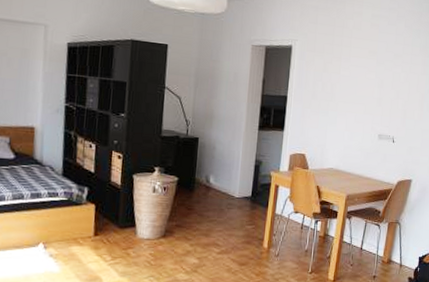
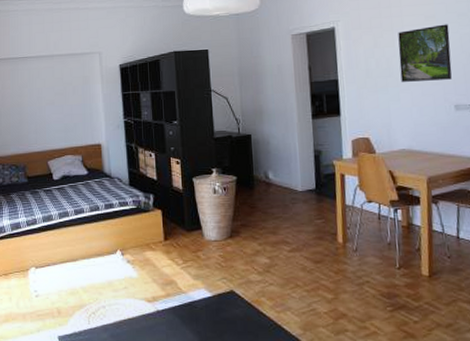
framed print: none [340,60,386,111] -> present [398,24,452,82]

